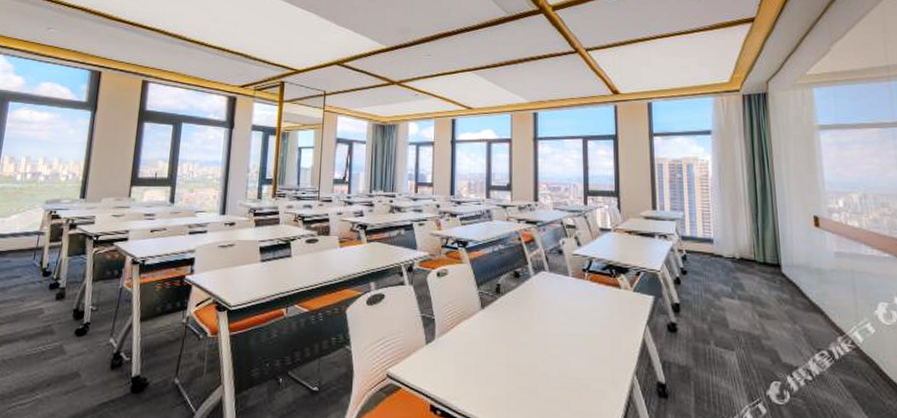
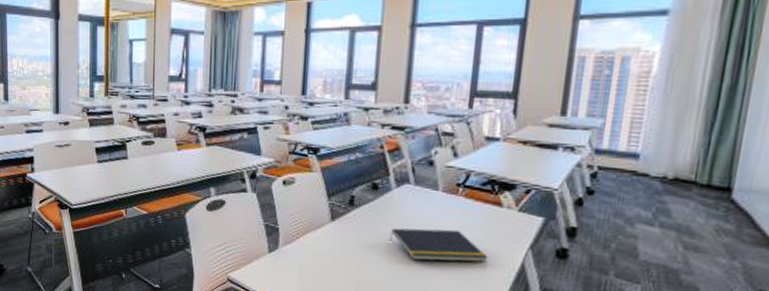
notepad: none [532,311,616,343] -> present [389,228,488,263]

